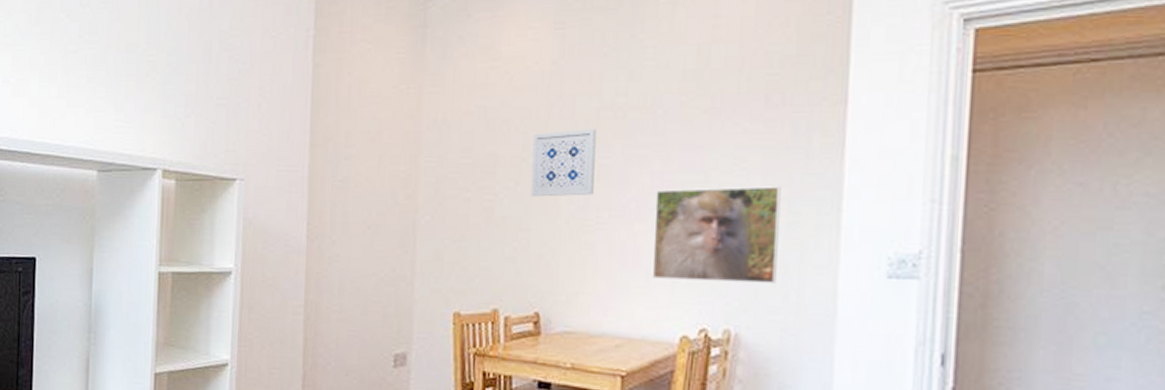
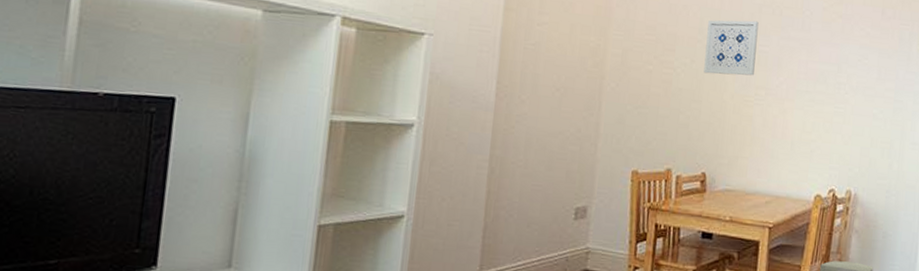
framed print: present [652,186,781,284] -> none [796,75,890,155]

